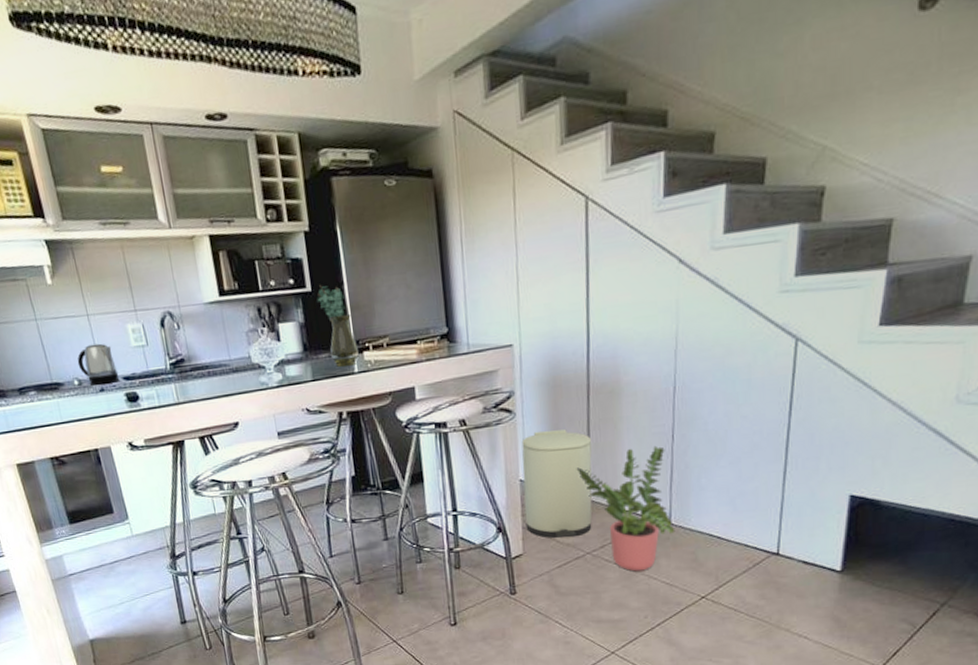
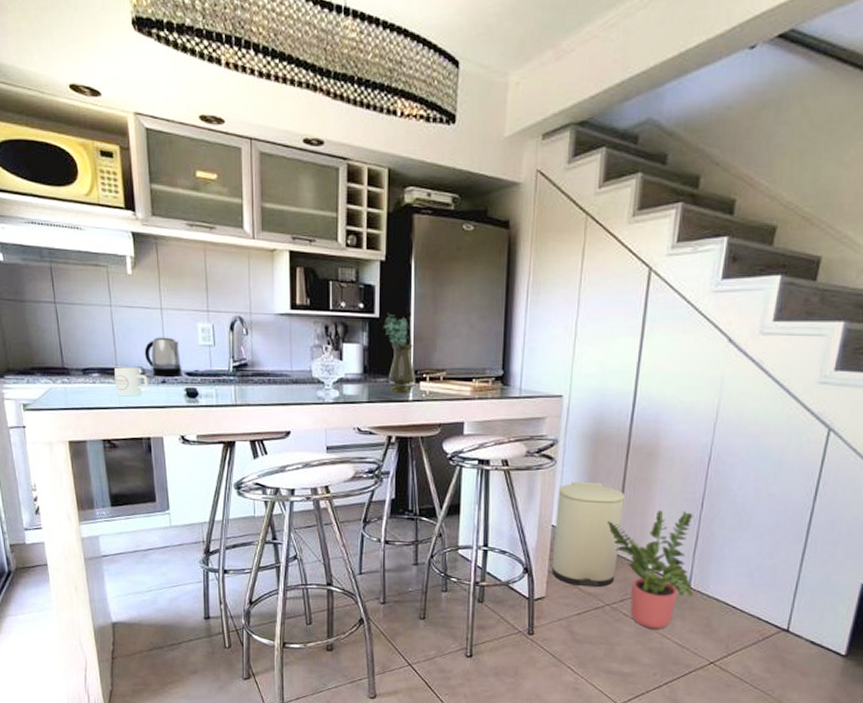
mug: none [50,379,88,412] -> present [114,367,149,397]

